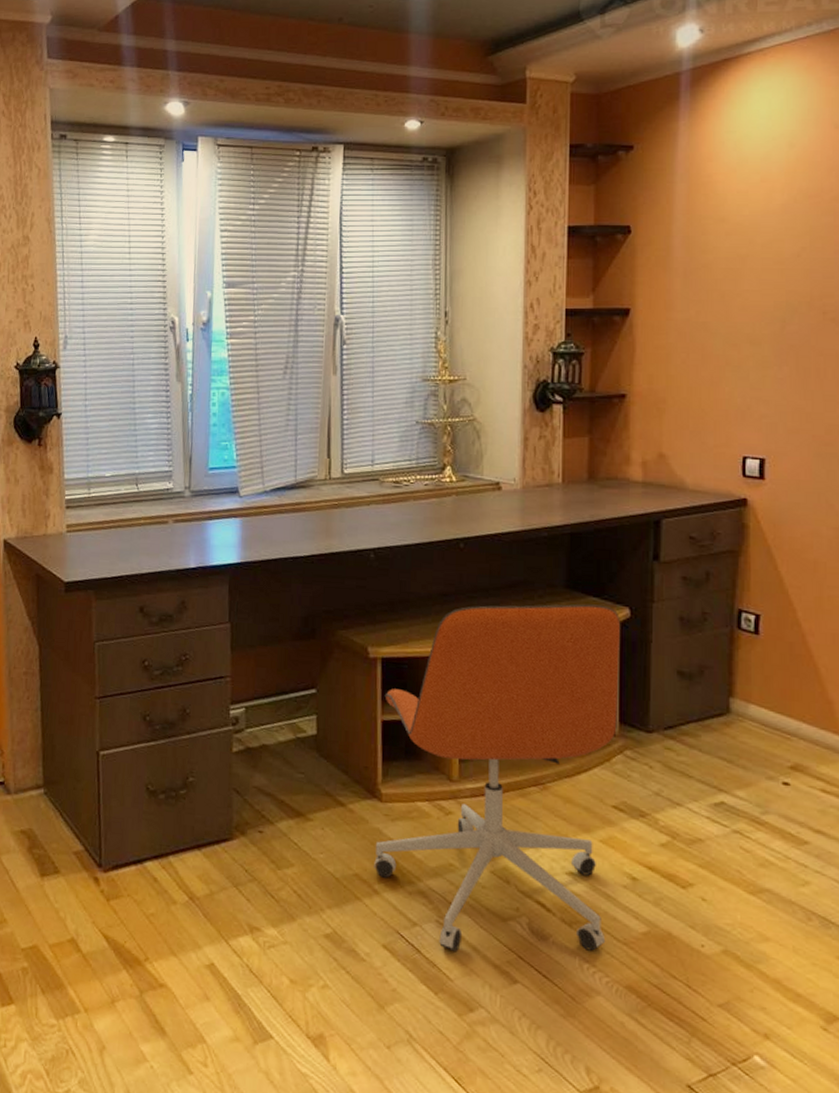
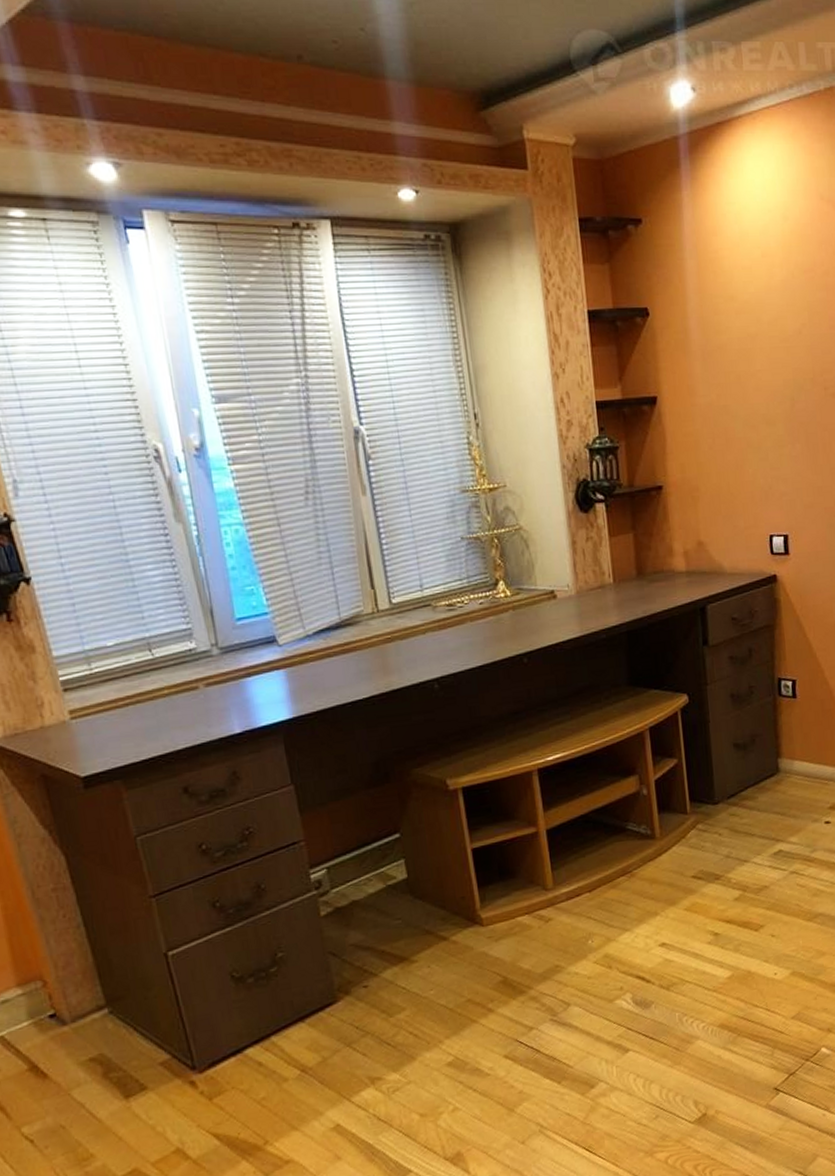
office chair: present [374,604,621,952] -> none [470,696,699,1042]

